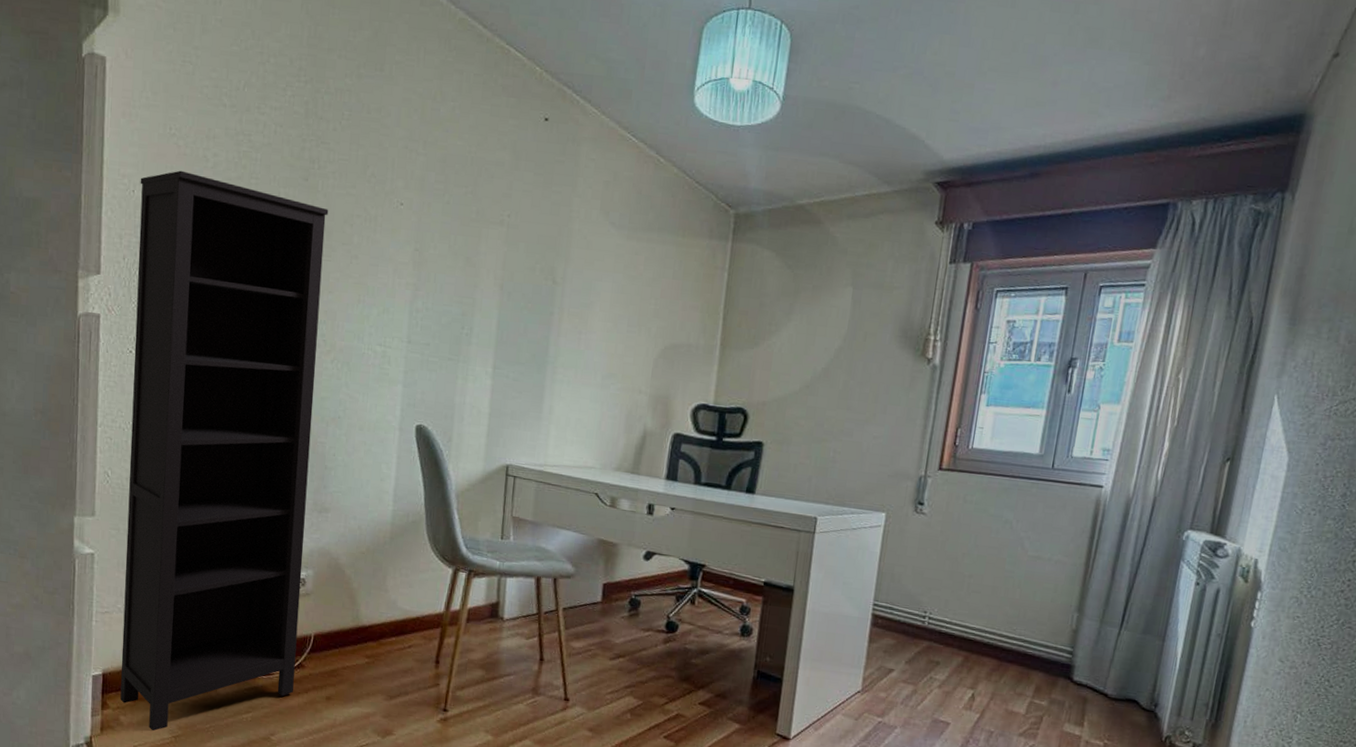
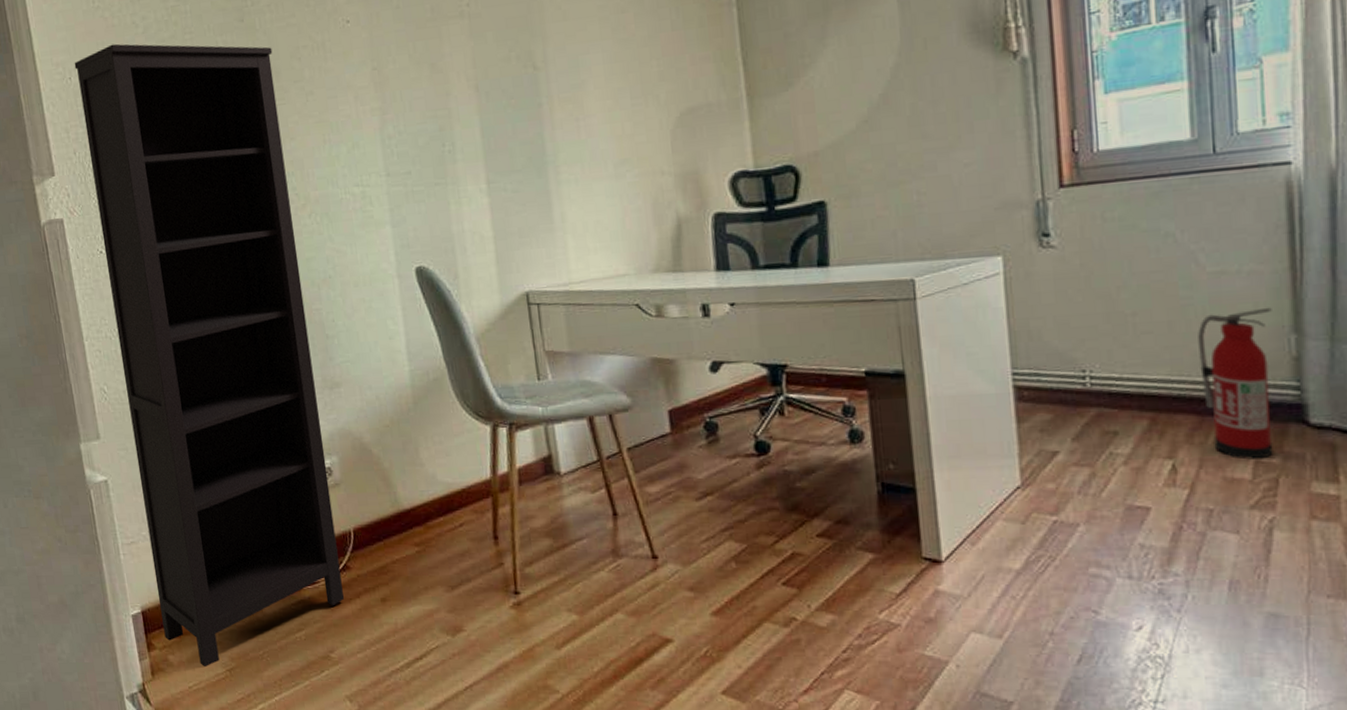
fire extinguisher: none [1004,587,1066,700] -> present [1198,307,1274,460]

